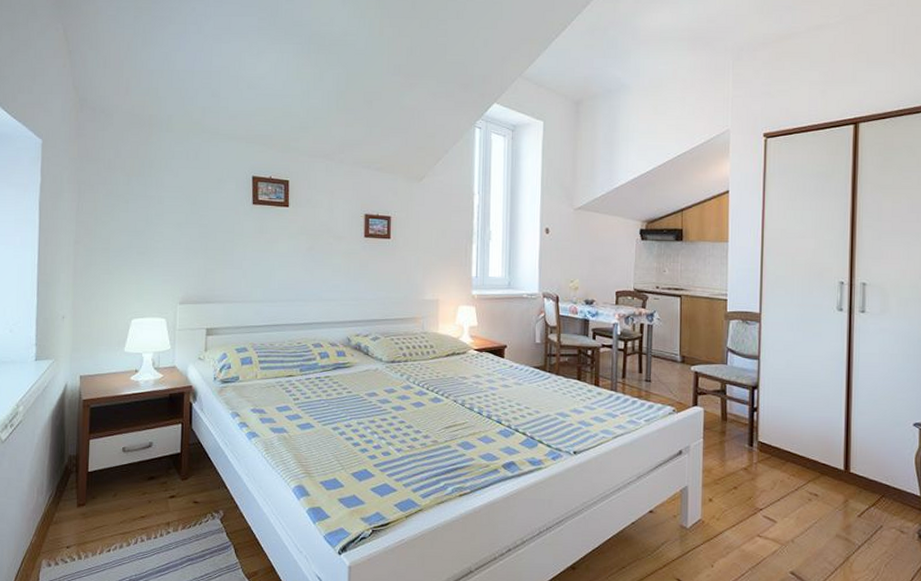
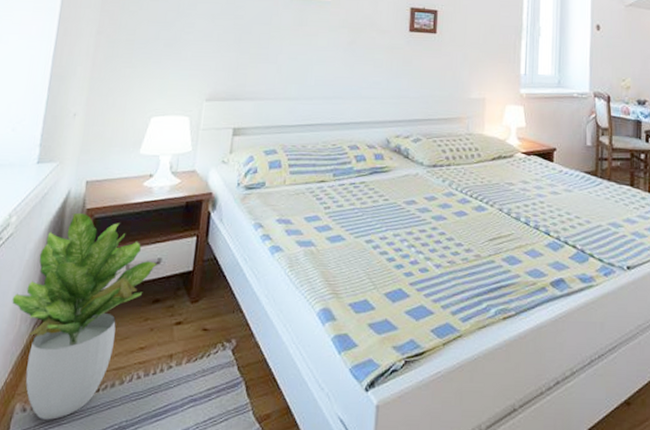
potted plant: none [28,403,150,573] -> present [12,212,158,420]

